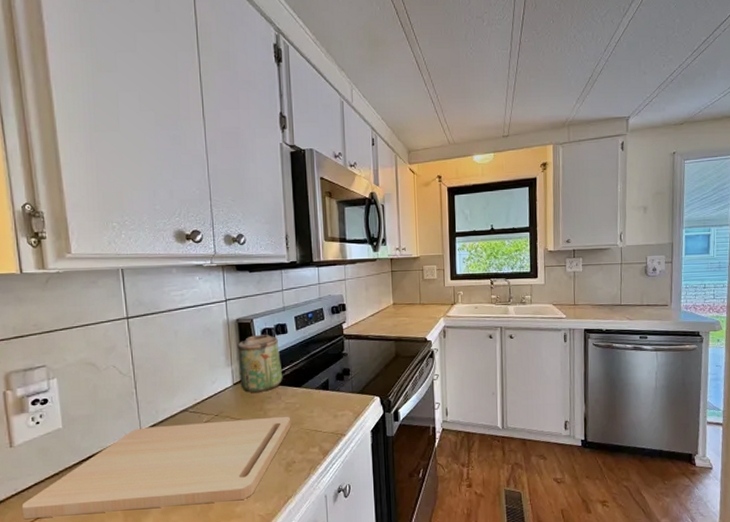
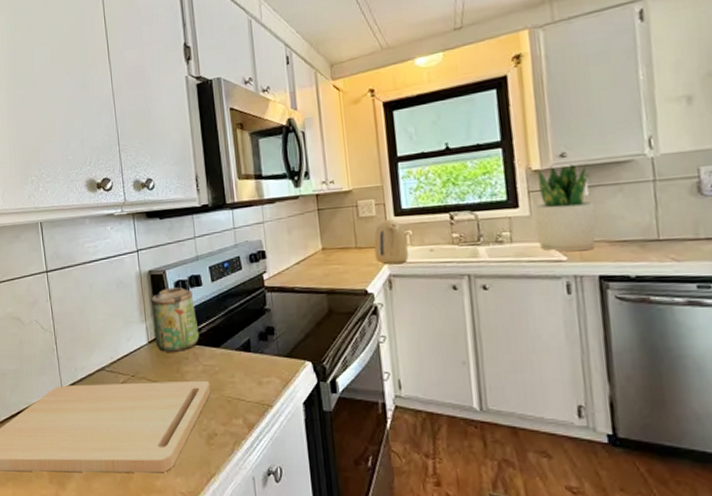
kettle: none [434,282,460,318] -> present [374,219,410,265]
planter: none [547,248,585,312] -> present [535,163,596,252]

